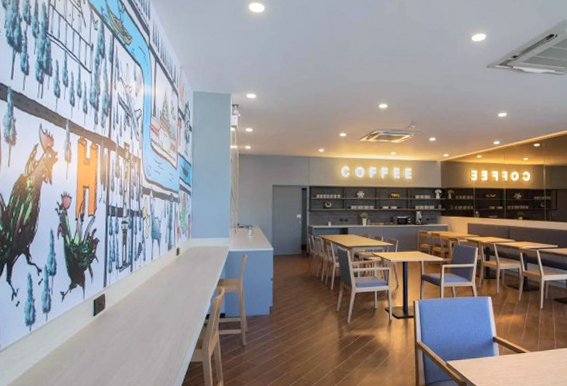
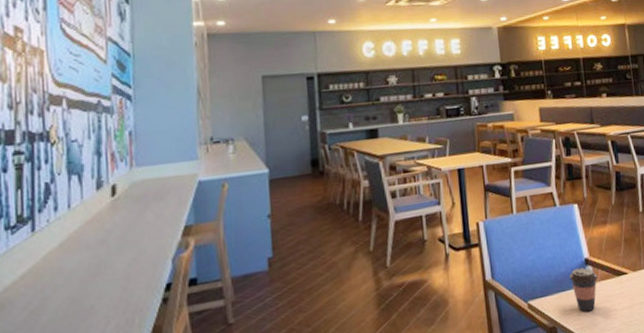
coffee cup: none [479,343,502,375] -> present [569,267,598,312]

